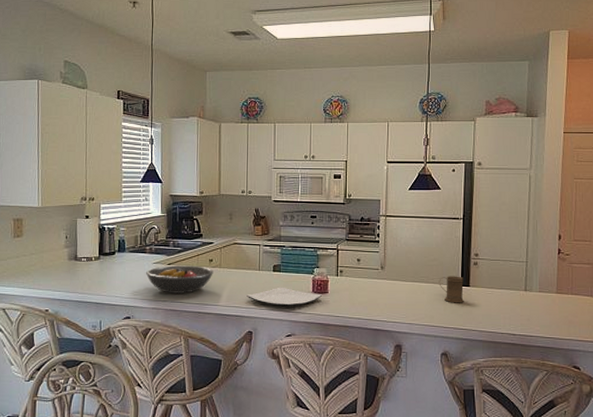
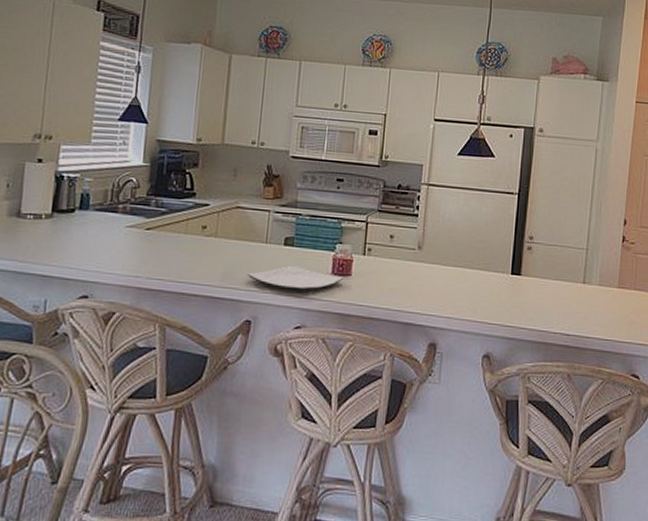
fruit bowl: present [146,265,213,294] -> none [115,230,206,268]
mug: present [439,276,464,303] -> none [485,261,514,295]

